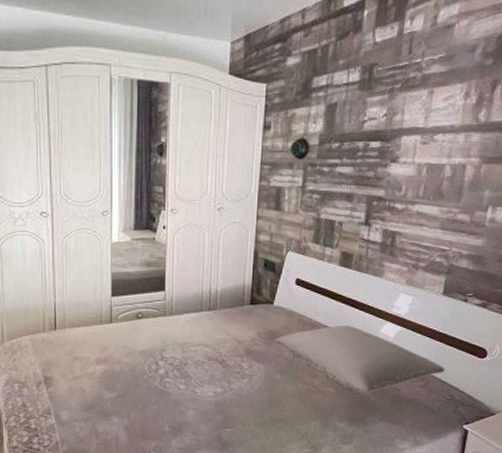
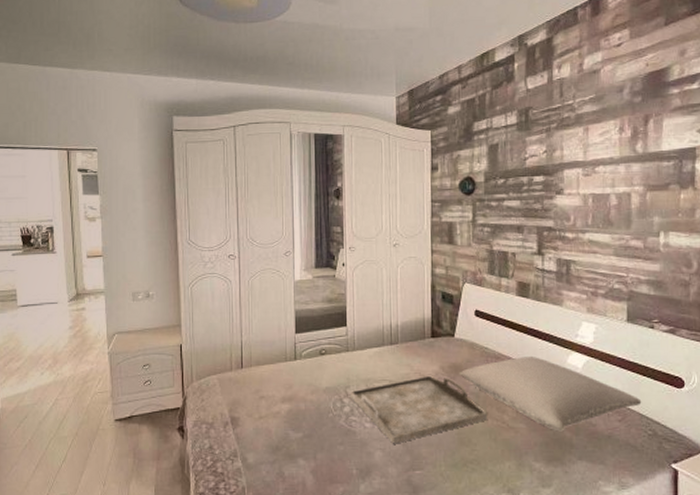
serving tray: none [166,341,298,404] -> present [351,375,487,444]

